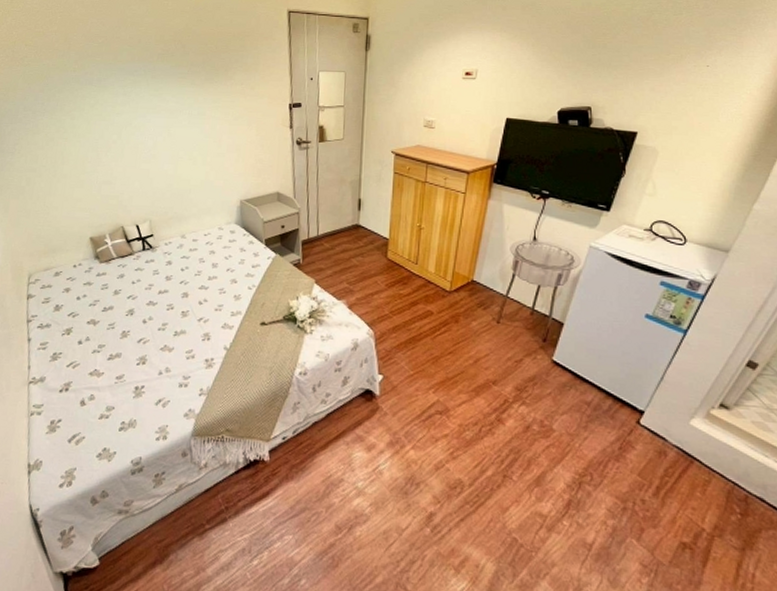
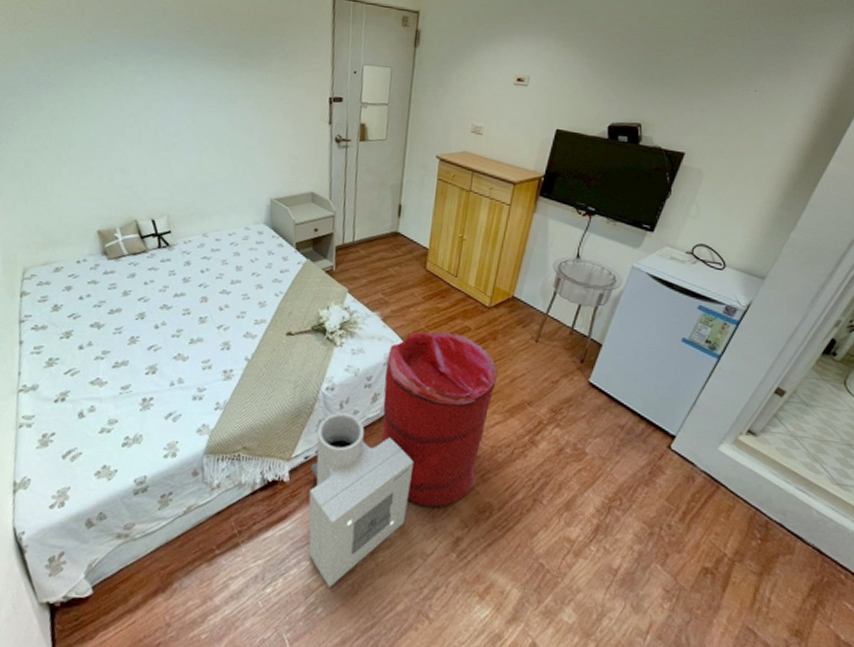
air purifier: none [288,395,385,560] -> present [308,412,414,588]
laundry hamper: none [353,316,462,485] -> present [381,331,499,508]

